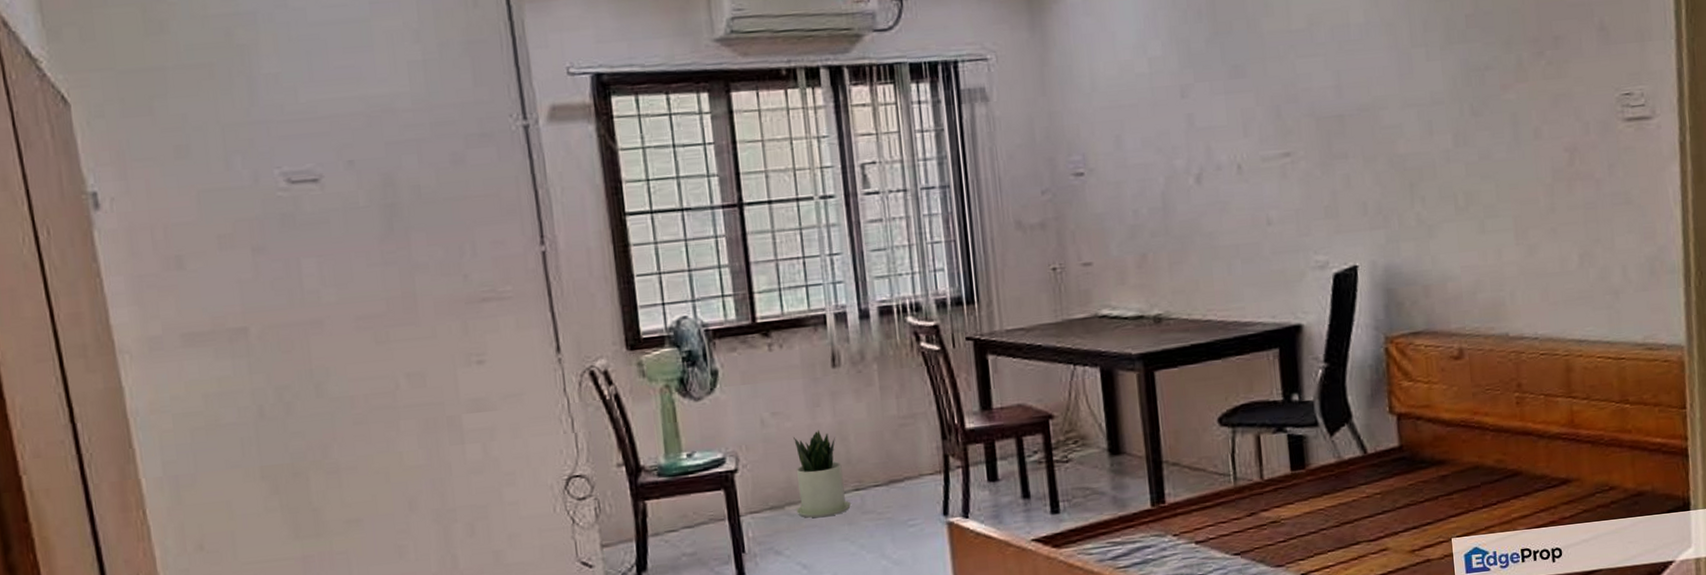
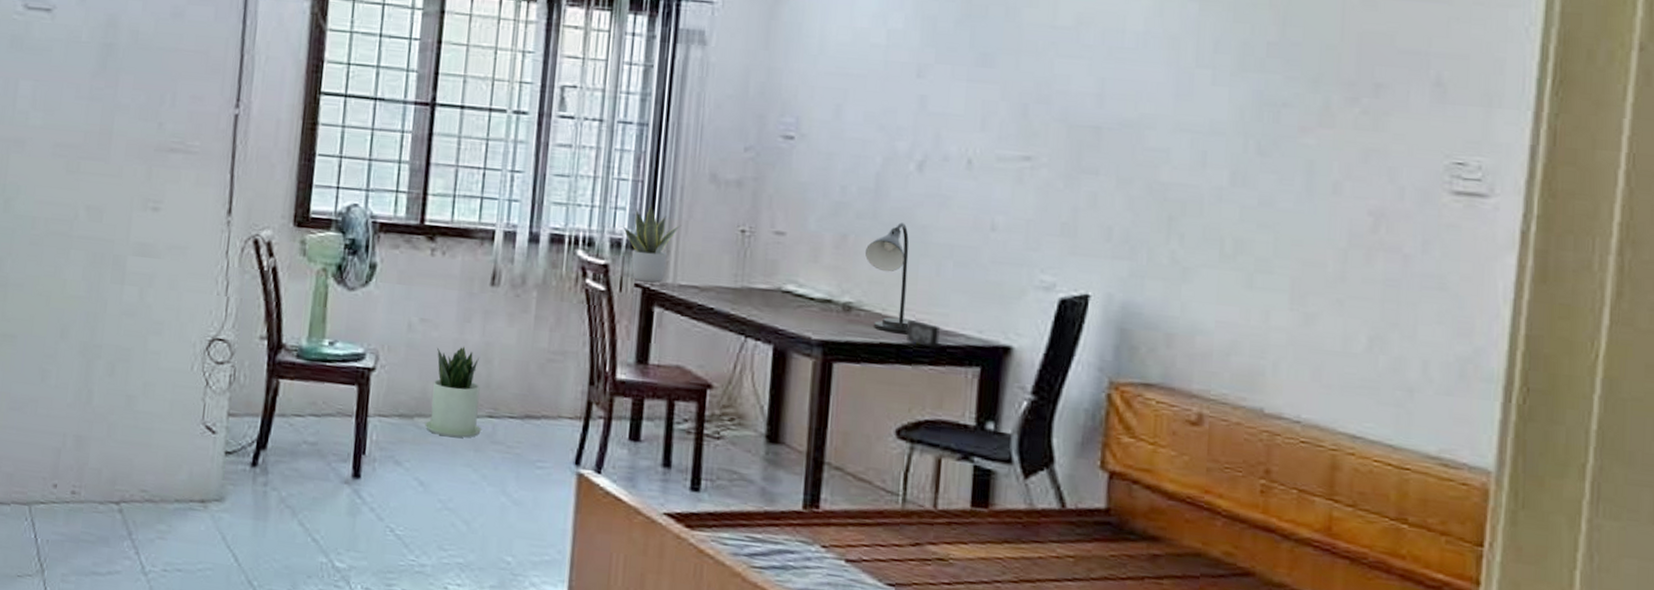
potted plant: none [945,260,998,335] -> present [623,204,682,284]
desk lamp: none [1165,233,1214,334] -> present [865,222,911,335]
alarm clock: none [1211,317,1243,342] -> present [905,319,941,349]

